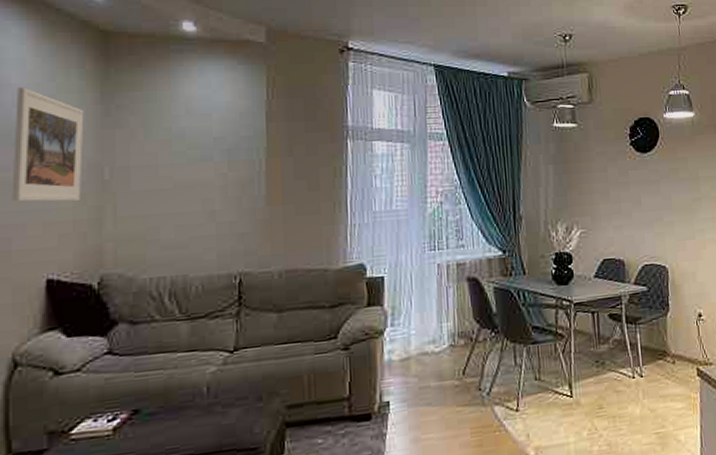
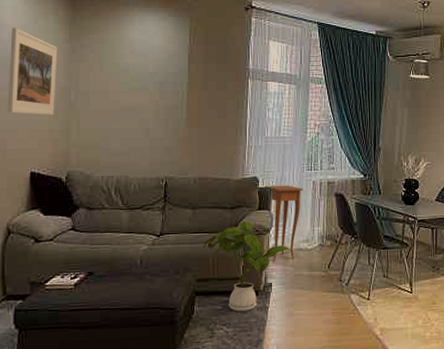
house plant: none [295,322,417,444] -> present [204,221,294,311]
side table: none [373,271,426,373] -> present [264,185,303,262]

